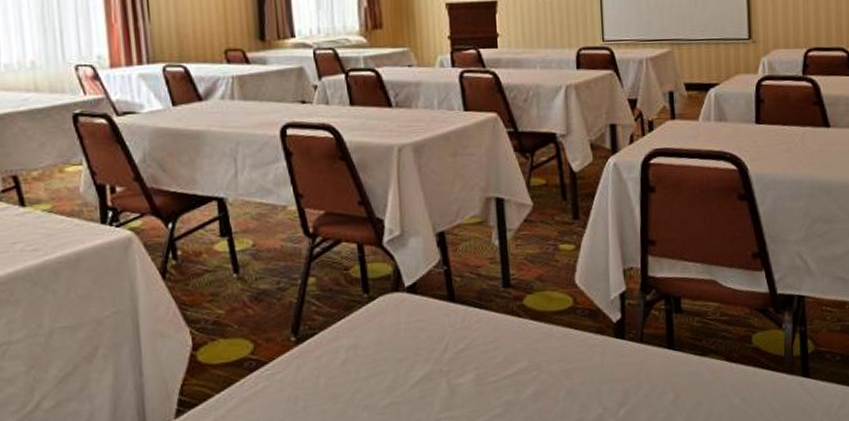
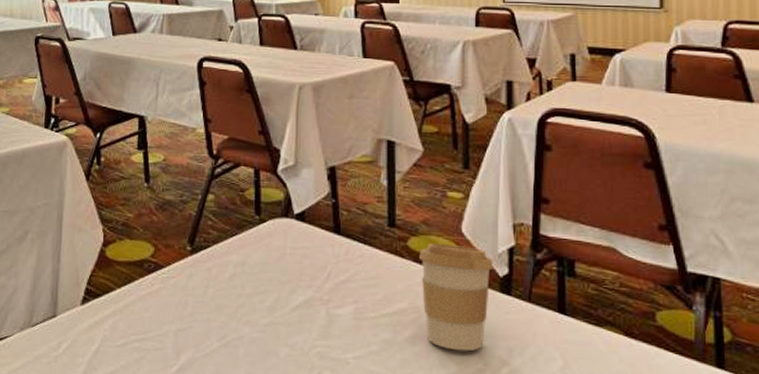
coffee cup: none [536,297,607,401] -> present [419,243,494,352]

